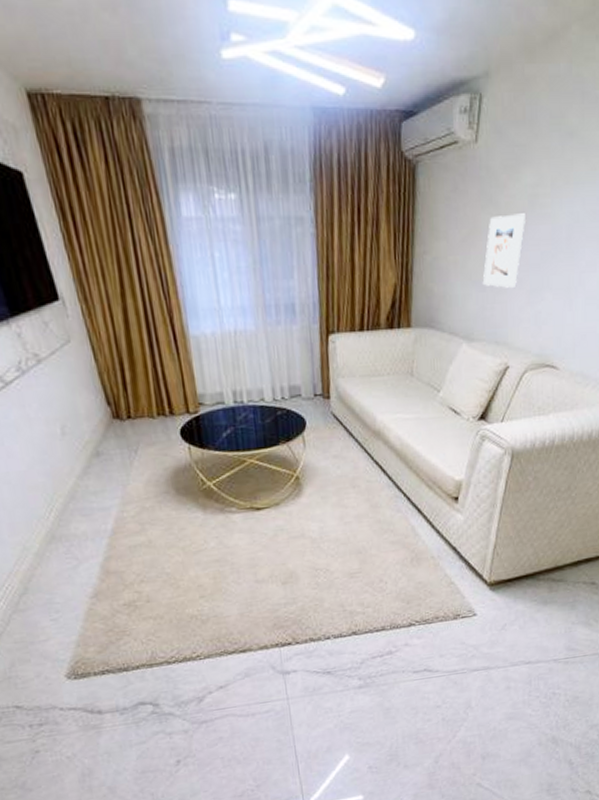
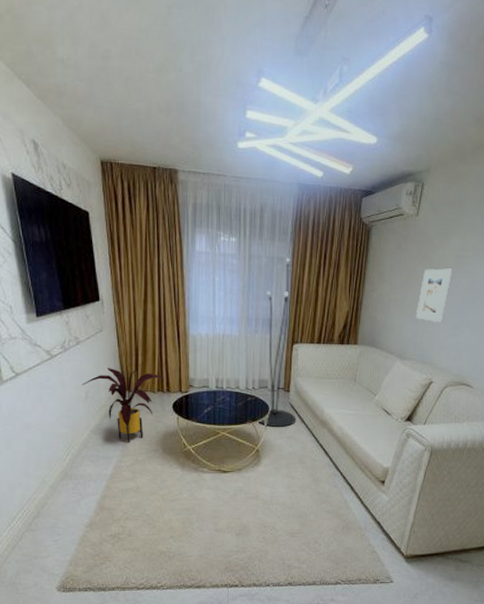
house plant: none [53,390,165,487] -> present [81,368,165,443]
floor lamp: none [286,217,342,447] -> present [256,258,296,428]

